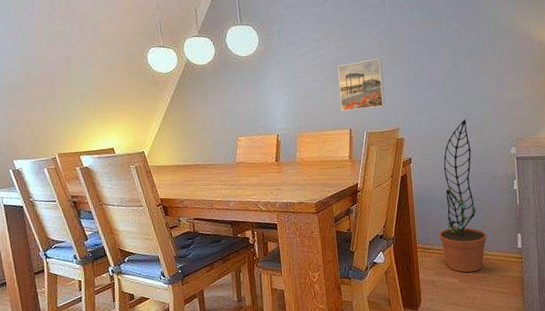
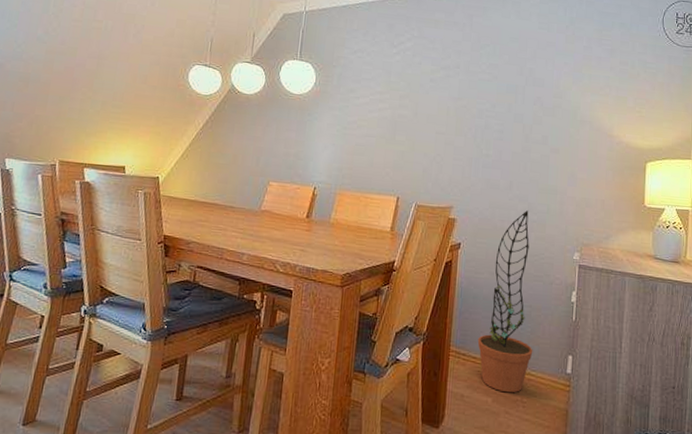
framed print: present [338,58,386,112] -> none [391,124,446,179]

